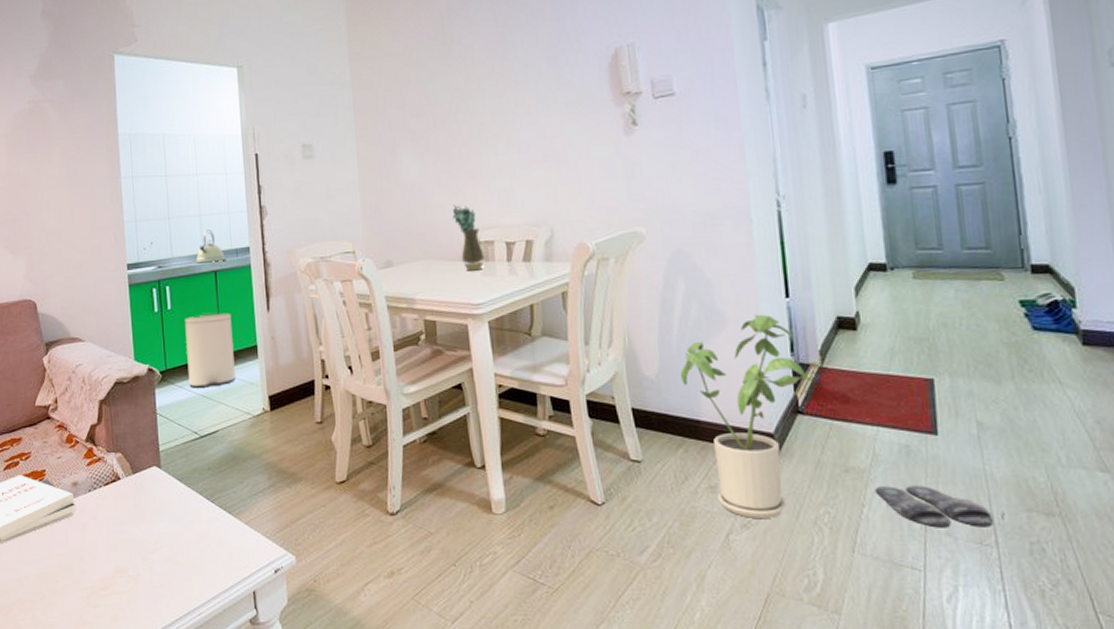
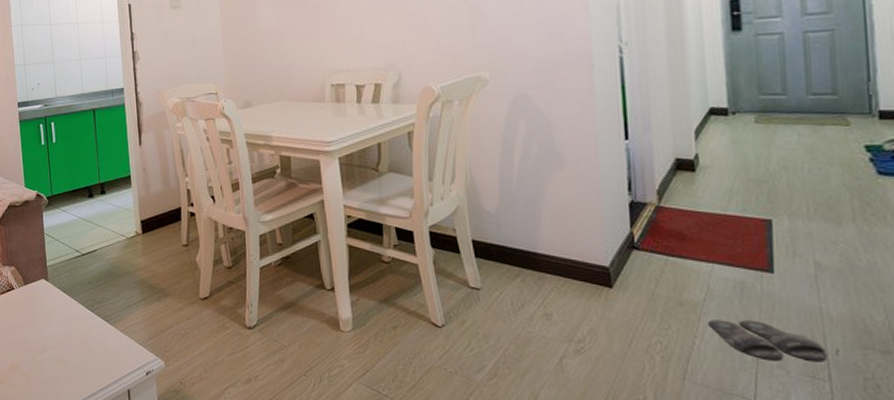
pedal bin: present [185,312,236,388] -> none [68,146,112,212]
kettle: present [195,229,225,264] -> none [76,72,102,103]
vase: present [452,205,485,271] -> none [306,51,336,112]
house plant: present [680,314,810,518] -> none [519,155,646,345]

